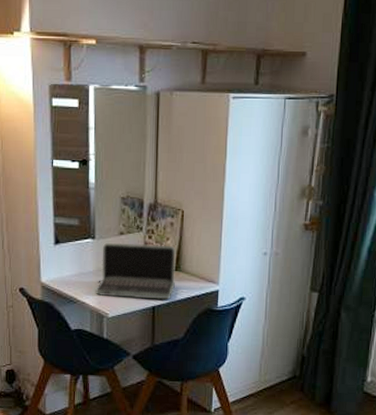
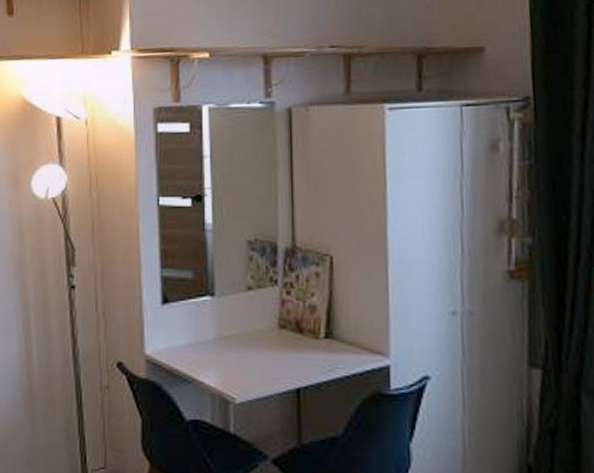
laptop: present [94,242,176,300] -> none [216,300,328,379]

